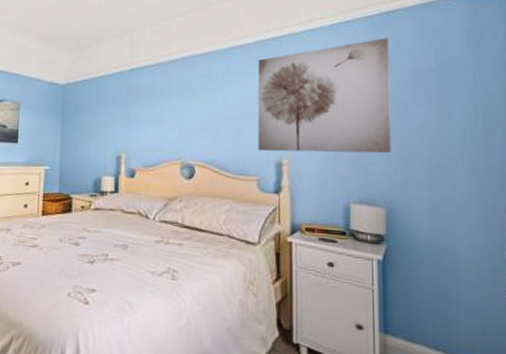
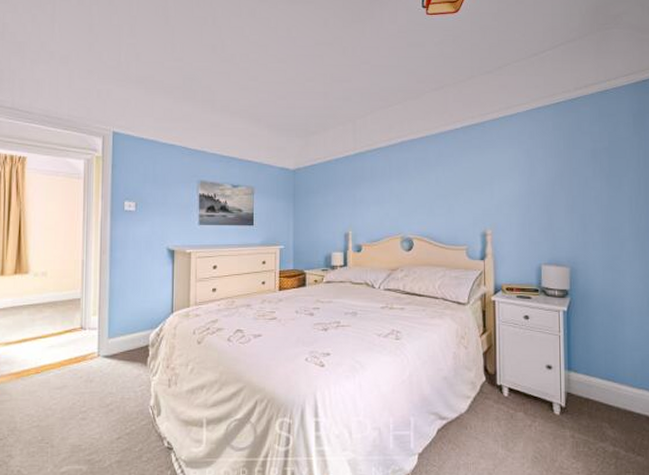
wall art: present [257,38,391,154] -> none [465,122,574,224]

